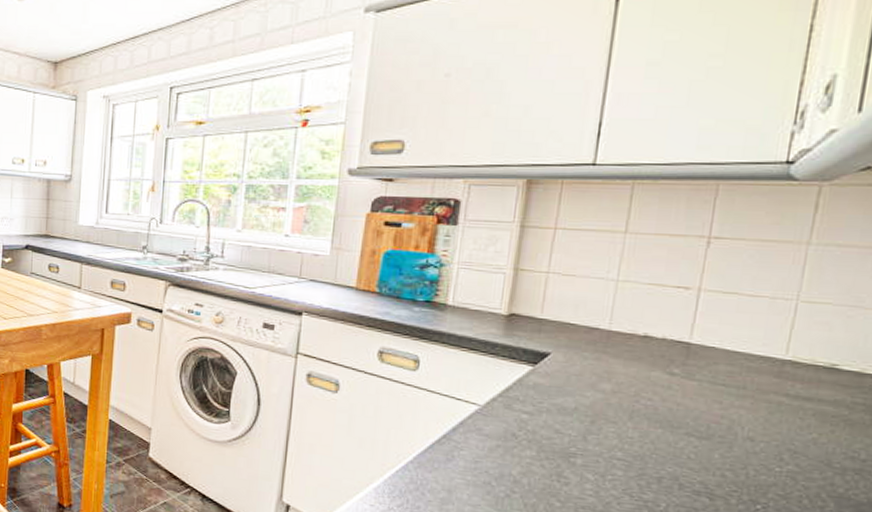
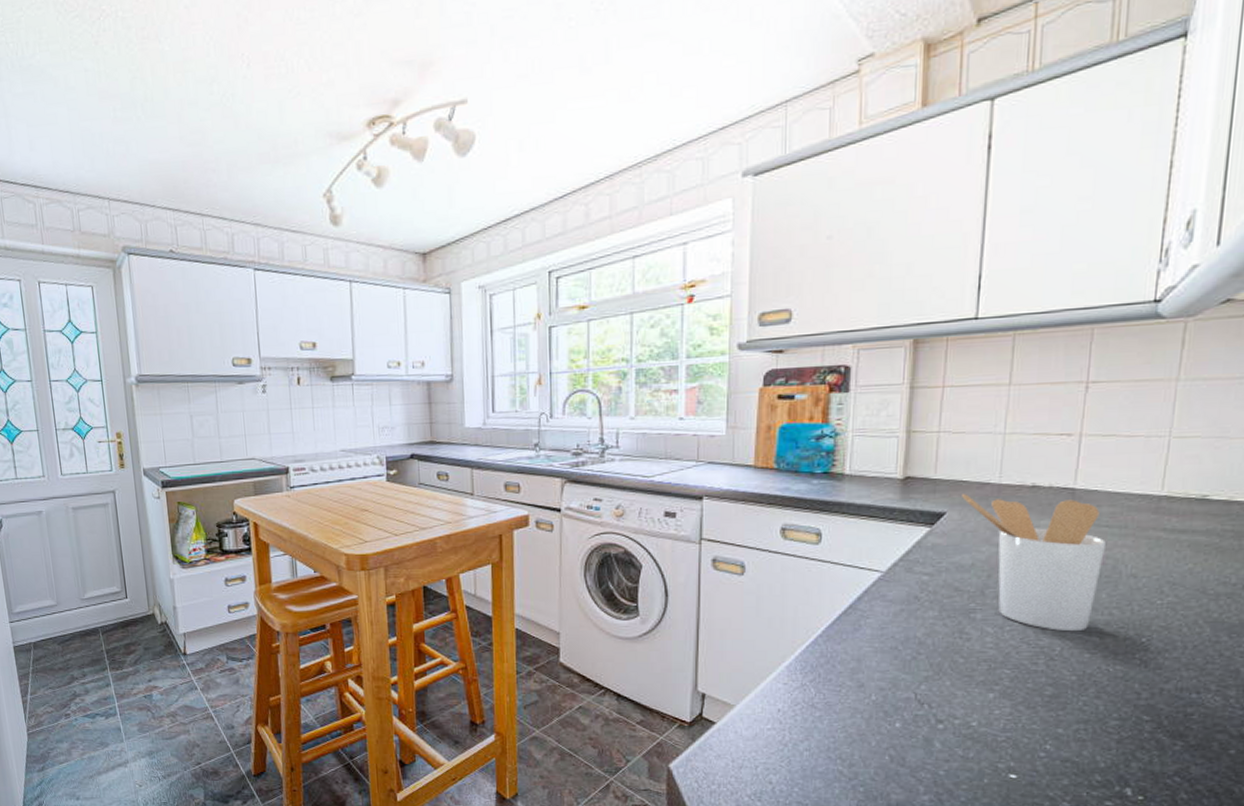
utensil holder: none [568,337,723,490] -> present [962,494,1107,632]

